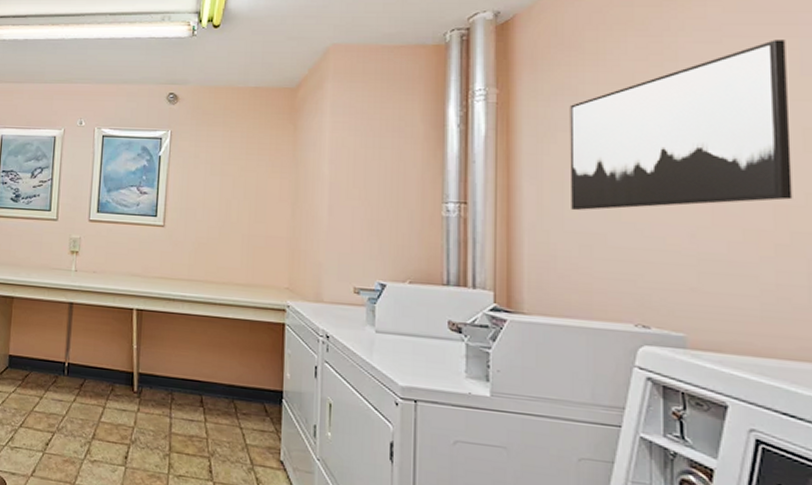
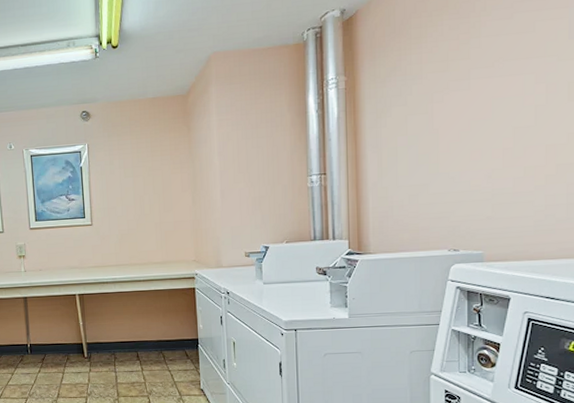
wall art: present [570,40,793,211] -> none [400,10,560,169]

